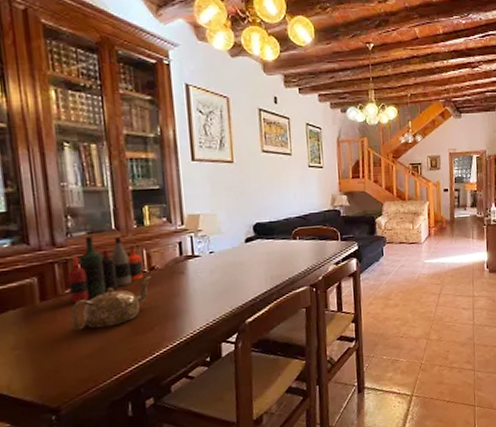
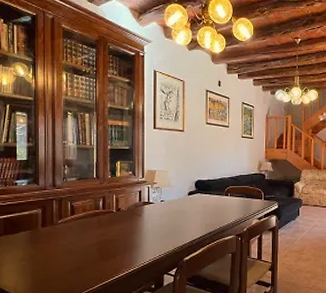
bottle collection: present [67,235,143,304] -> none [61,181,112,231]
teapot: present [71,276,151,331] -> none [61,216,117,252]

